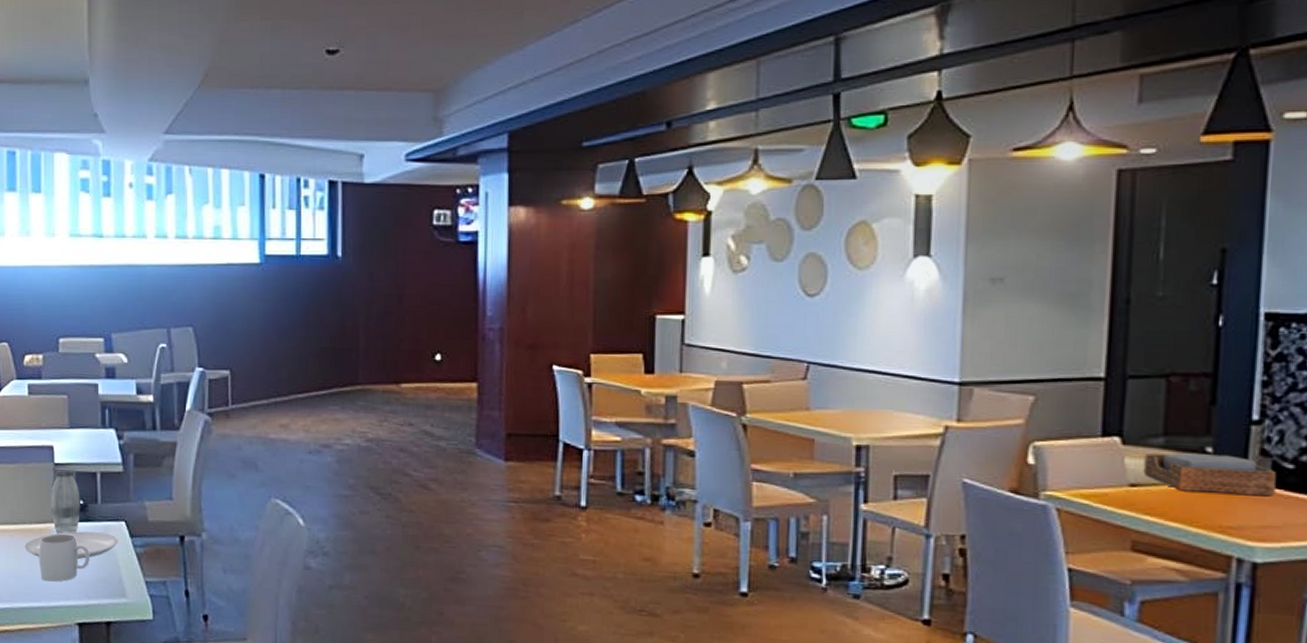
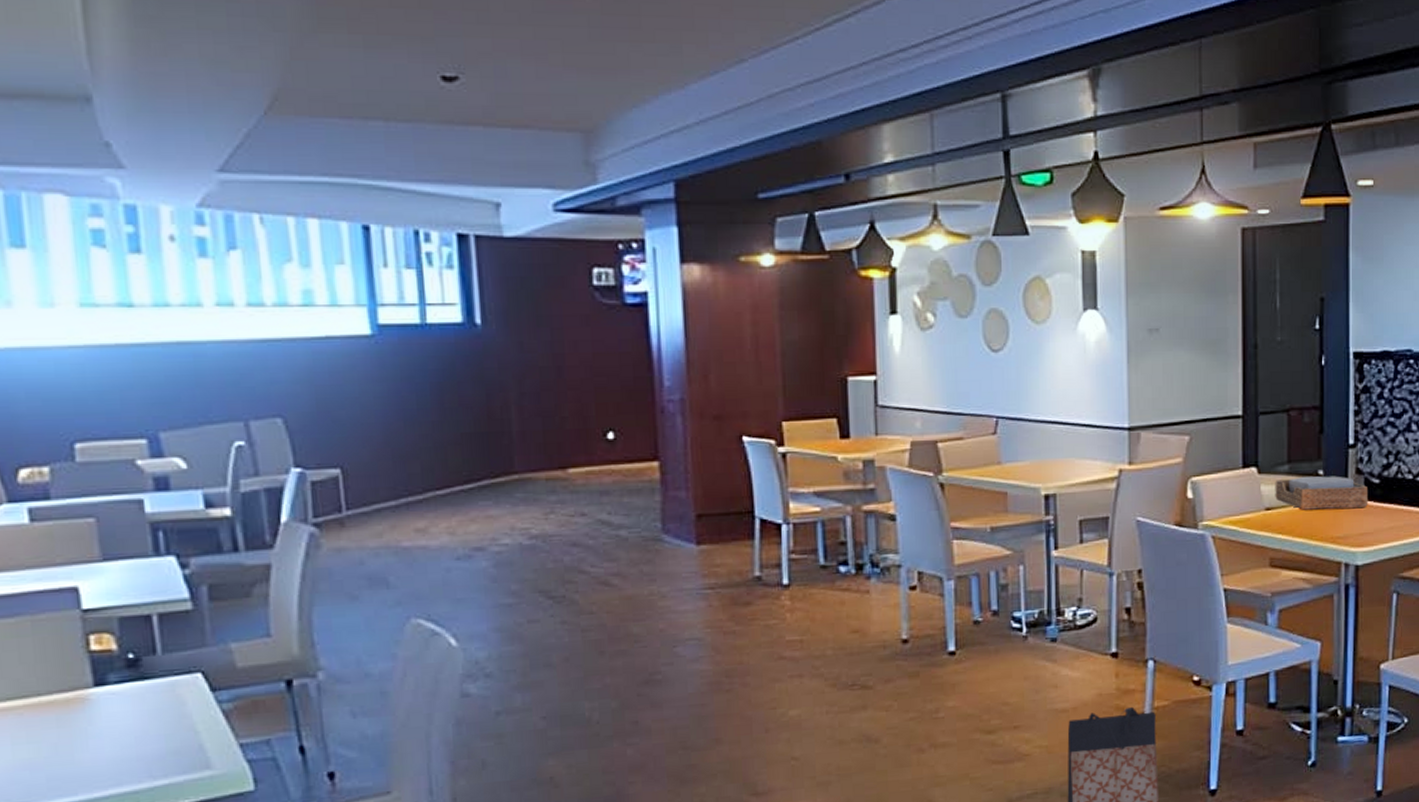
plate: present [24,531,118,559] -> none [42,691,193,737]
mug: present [38,533,90,582] -> none [66,700,151,767]
vase: present [51,471,80,535] -> none [80,617,131,703]

